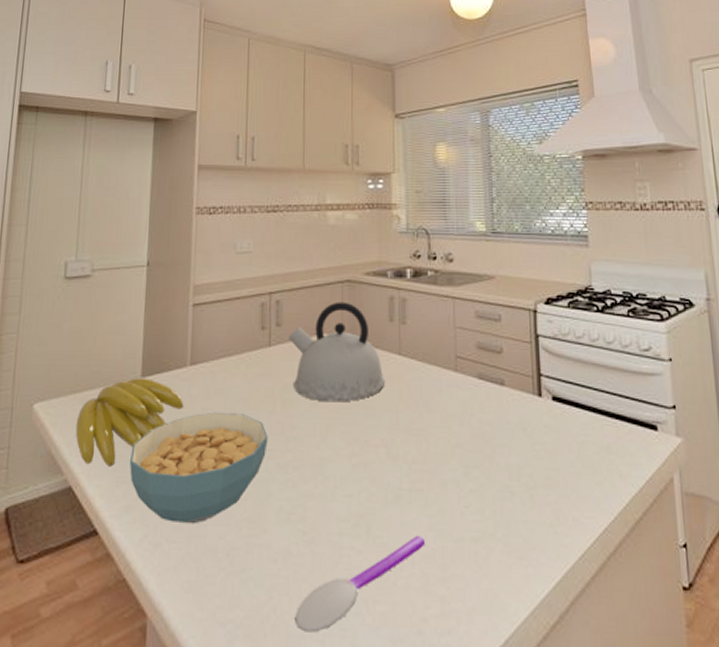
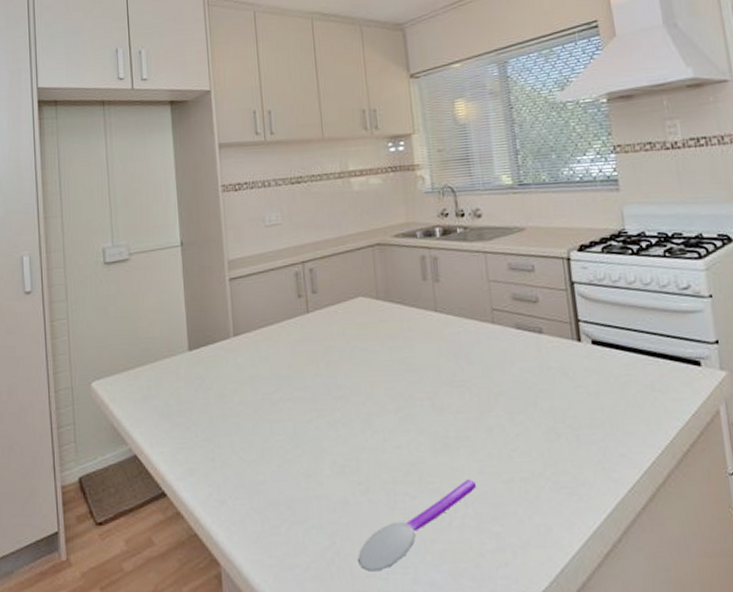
banana: present [75,378,184,467] -> none [133,351,232,435]
cereal bowl: present [130,412,268,524] -> none [187,377,316,482]
kettle: present [288,301,384,402] -> none [325,265,423,362]

